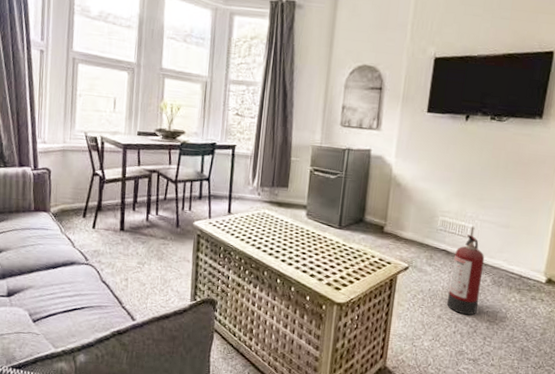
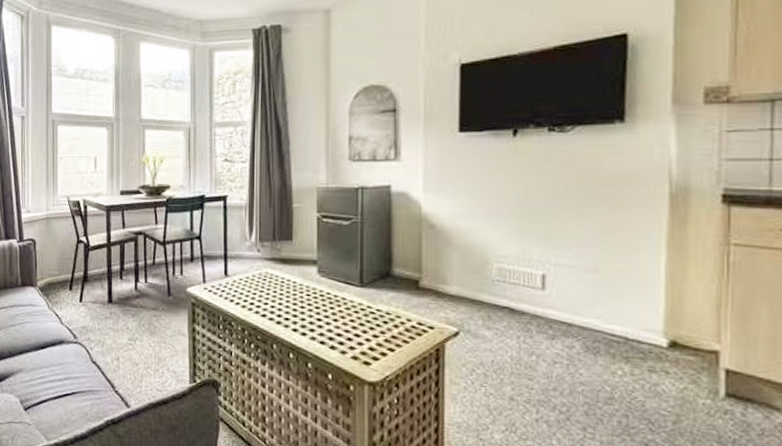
fire extinguisher: present [446,234,485,315] -> none [519,284,568,396]

